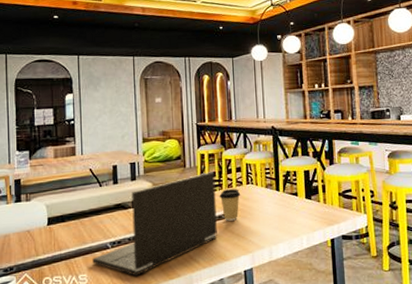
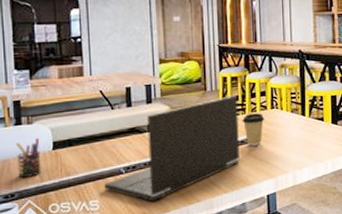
pen holder: none [15,213,37,252] -> present [15,137,41,178]

